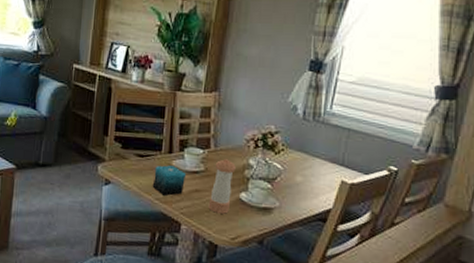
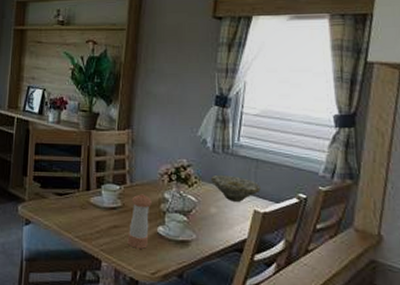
candle: present [152,165,187,196] -> none [72,203,105,233]
bowl: none [299,142,350,172] -> present [211,174,261,202]

